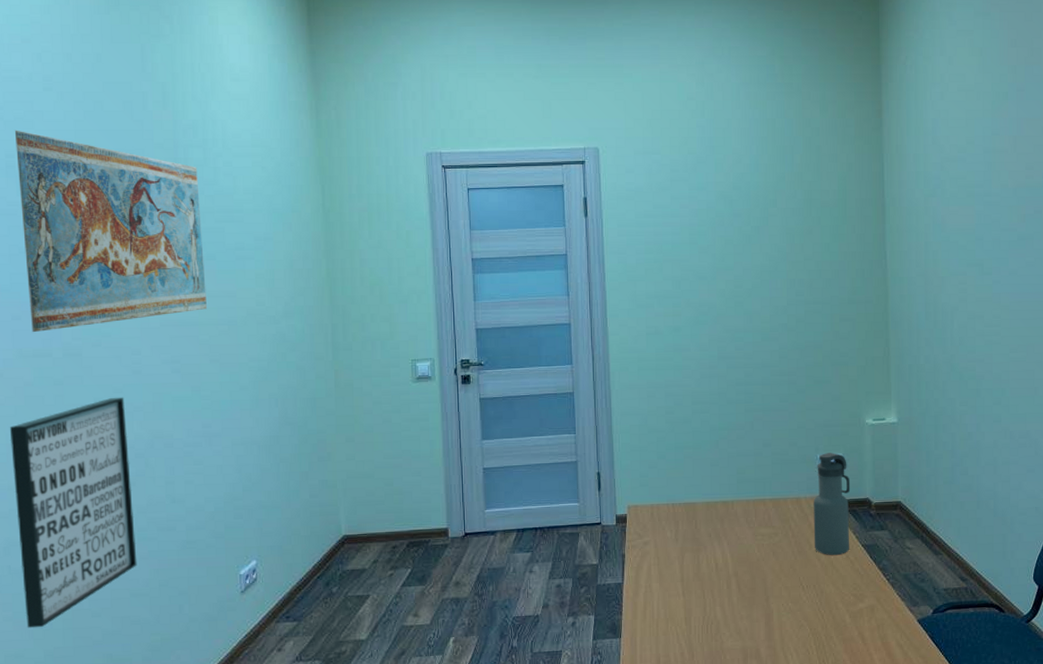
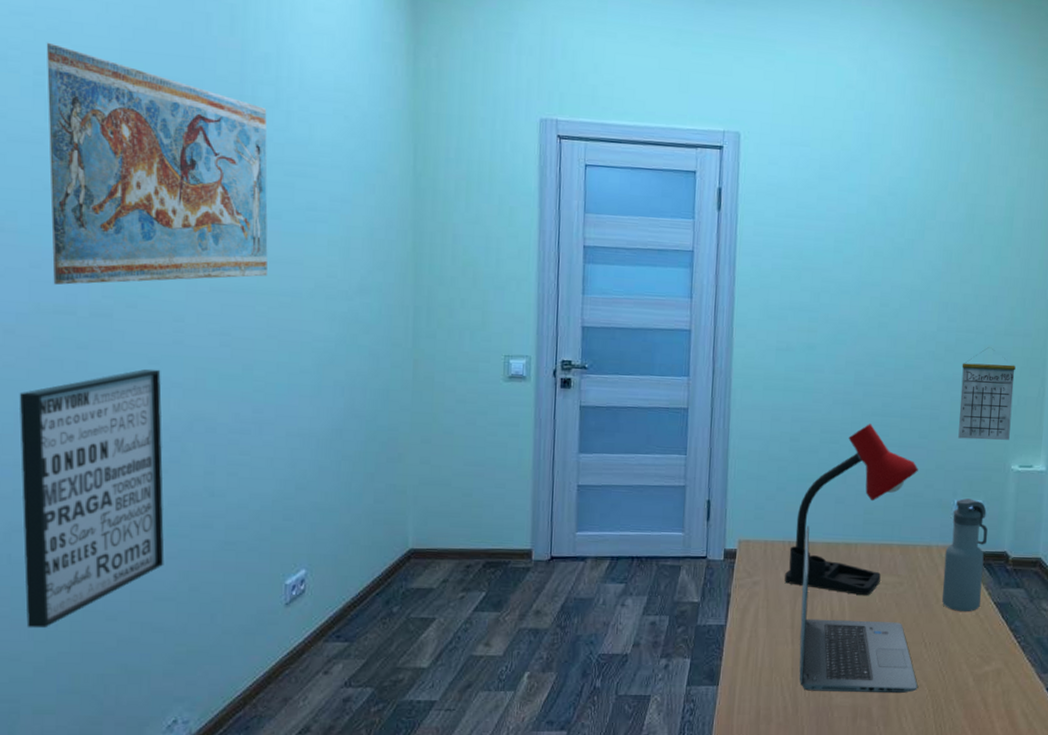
desk lamp: none [672,393,782,548] -> present [784,424,918,596]
laptop: none [686,488,800,637] -> present [799,526,918,694]
calendar: none [812,315,861,400] -> present [958,347,1016,440]

